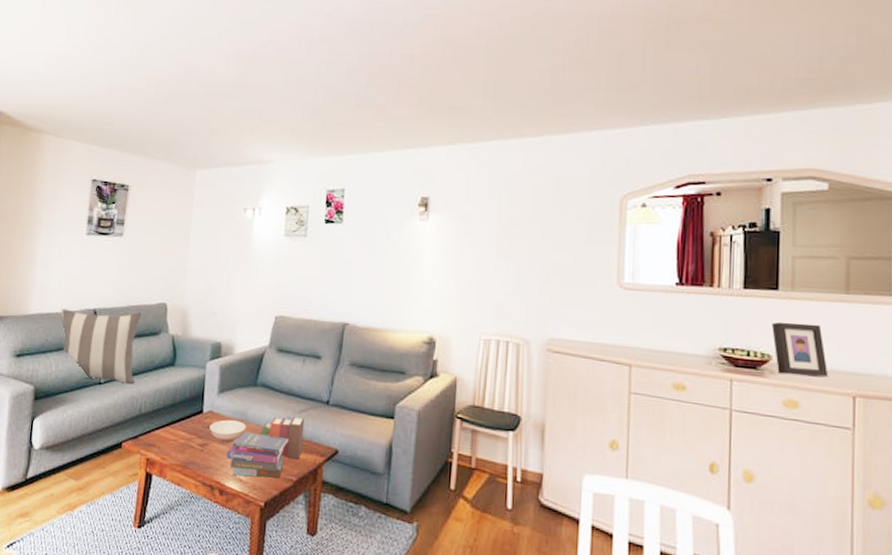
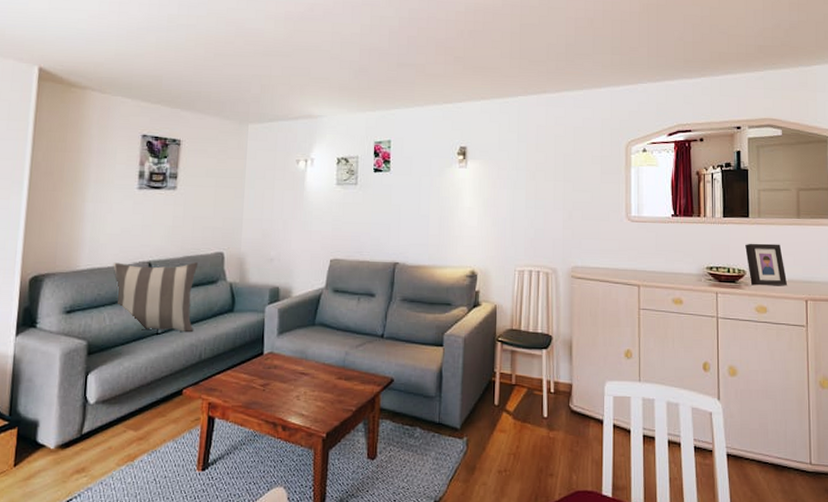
bowl: present [209,419,246,443] -> none [270,359,306,381]
books: present [226,431,289,478] -> none [288,369,347,411]
books: present [260,417,305,459] -> none [320,352,362,390]

